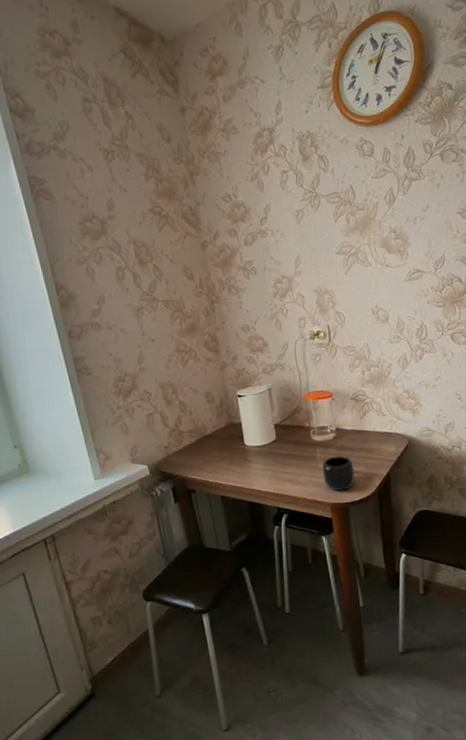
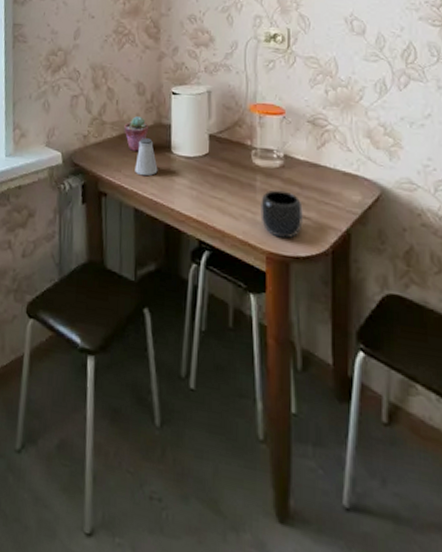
potted succulent: none [200,421,223,451] -> present [124,116,149,151]
saltshaker: none [215,437,236,470] -> present [135,138,158,176]

